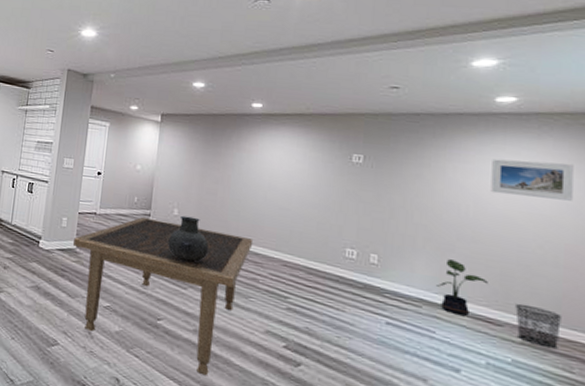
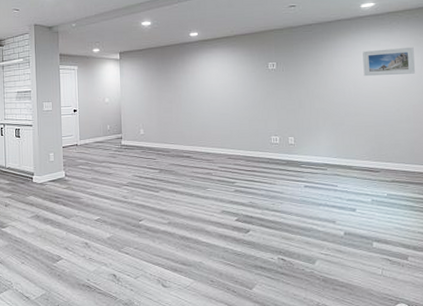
dining table: present [73,217,254,376] -> none [62,140,205,256]
ceramic pot: present [168,215,209,263] -> none [139,133,171,171]
potted plant: present [437,259,488,316] -> none [335,131,368,170]
waste bin: present [515,303,561,350] -> none [386,153,415,181]

